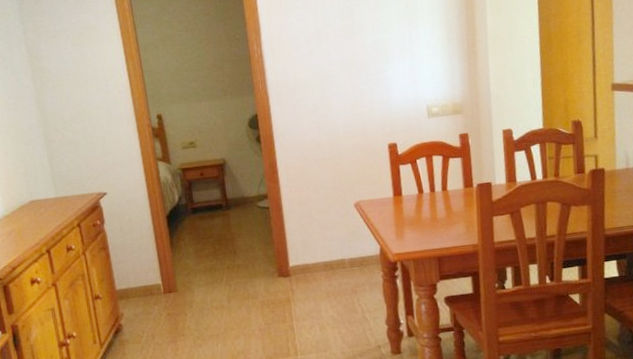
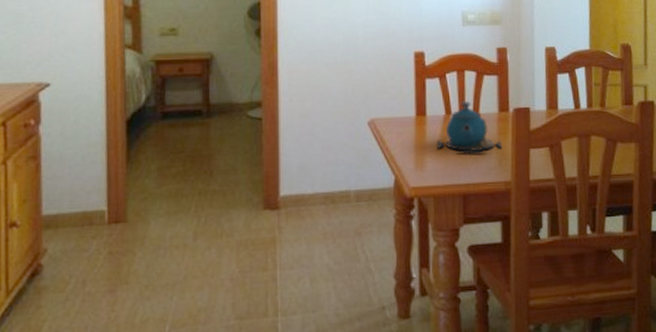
teapot: none [412,181,468,224] -> present [436,101,502,154]

